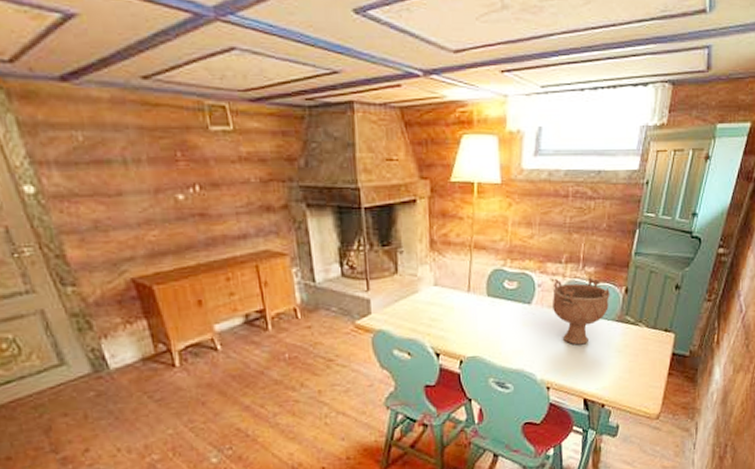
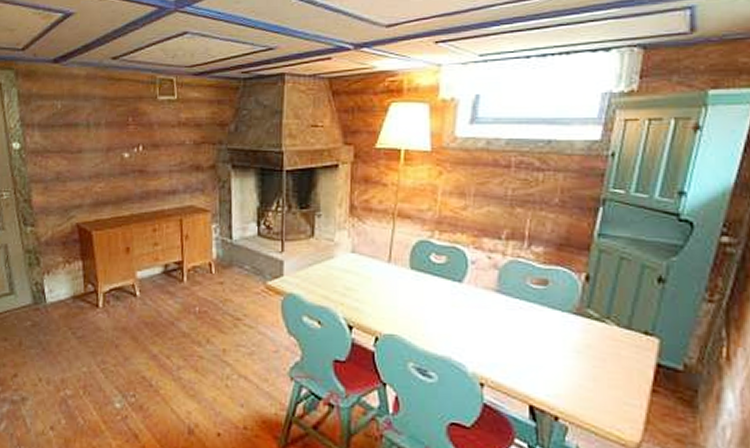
decorative bowl: present [552,277,610,345] -> none [489,256,564,338]

